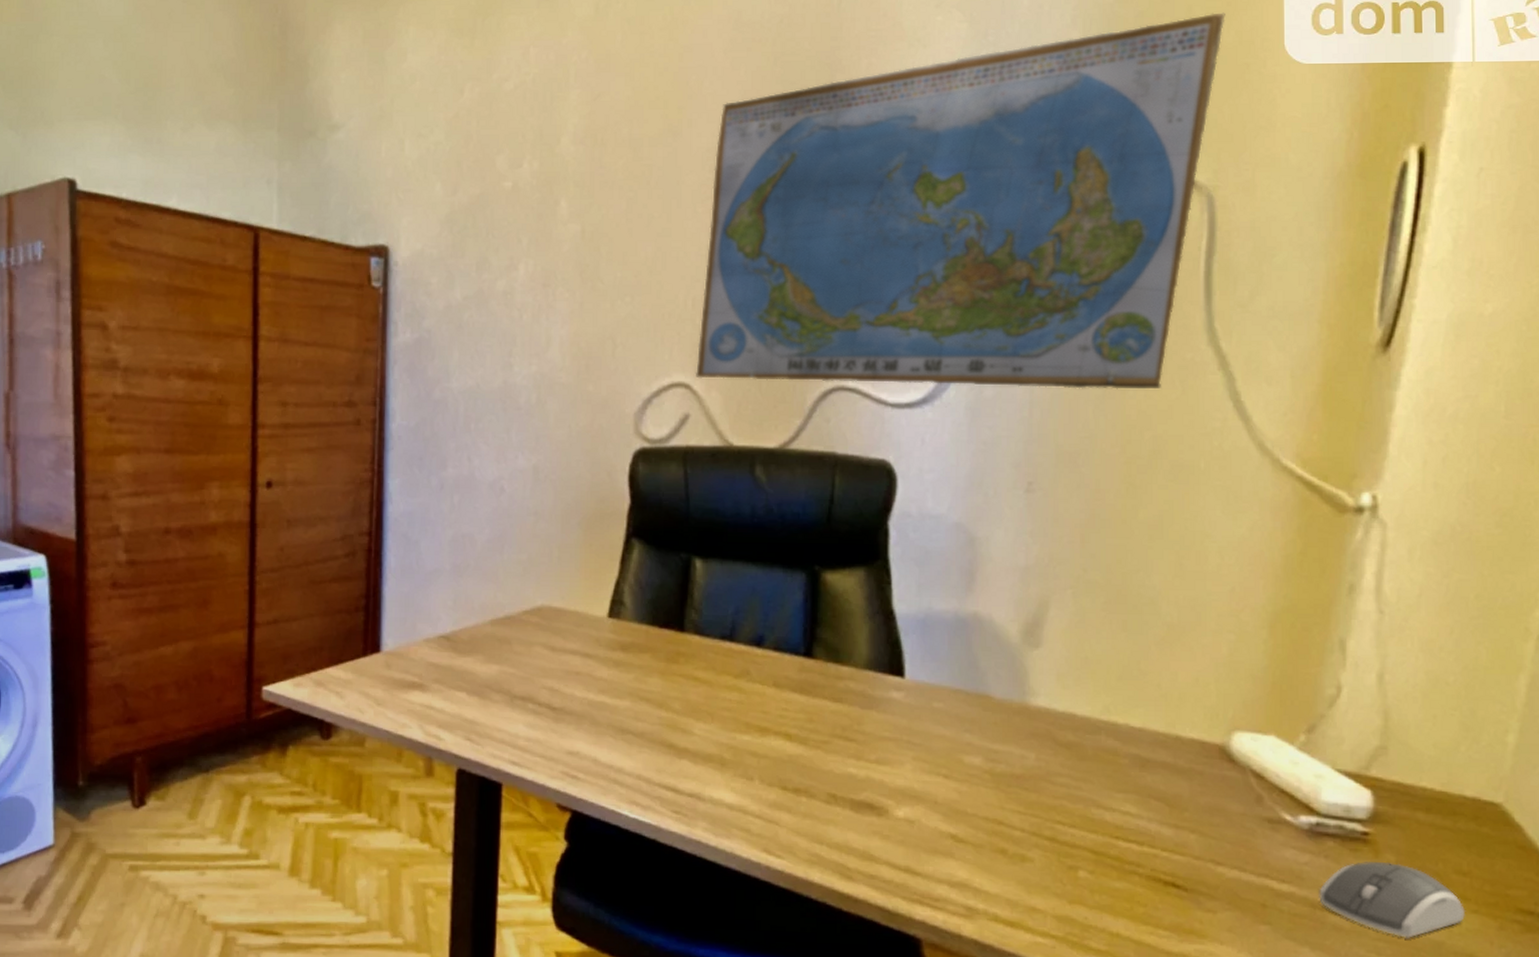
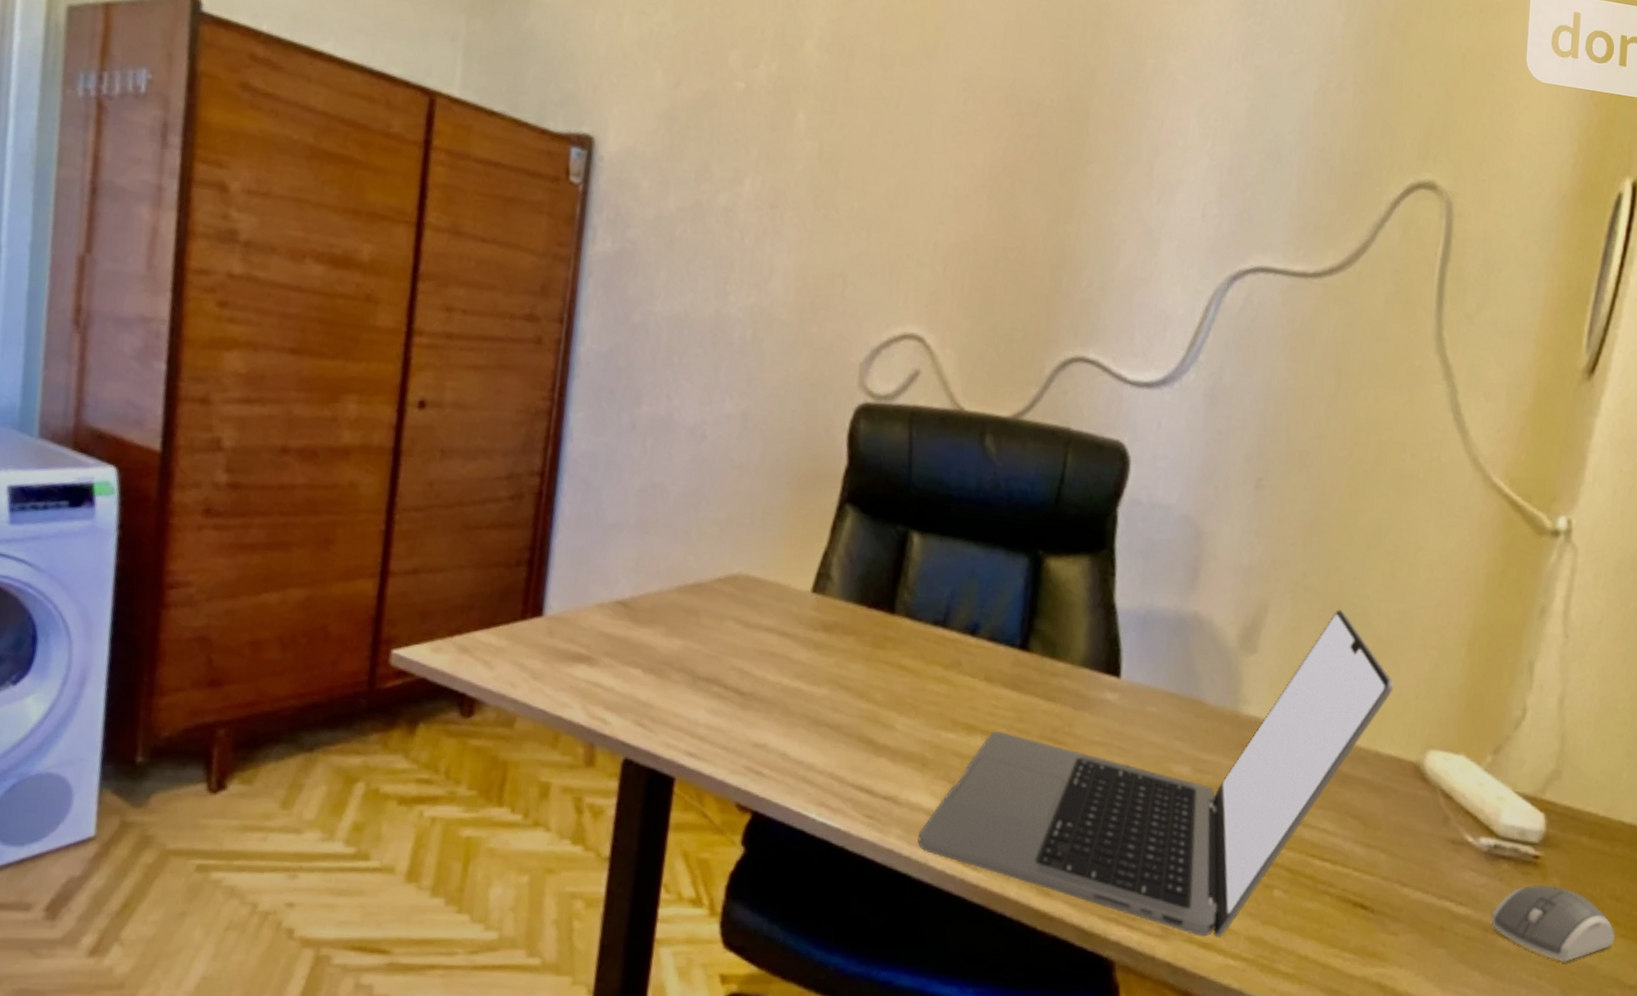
world map: present [695,12,1225,390] -> none [929,17,1477,393]
laptop: none [723,601,1191,917] -> present [917,609,1395,938]

